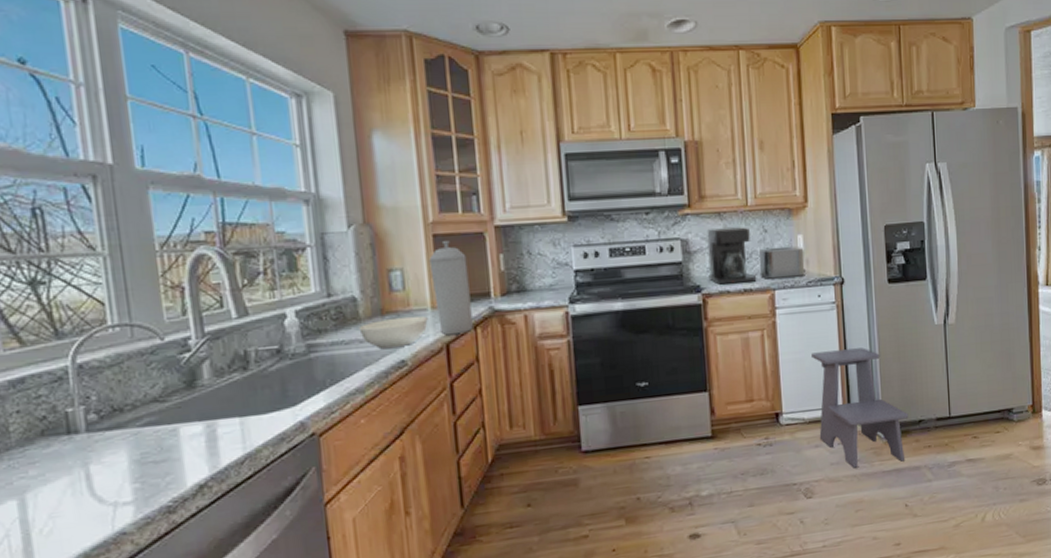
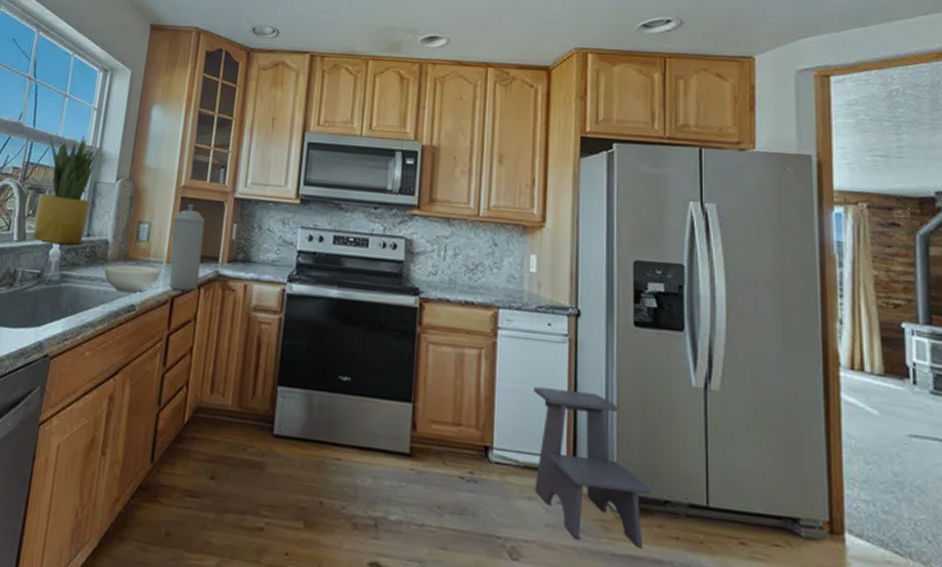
planter: none [244,180,324,313] -> present [32,135,105,245]
coffee maker: present [707,227,757,286] -> none [428,233,481,297]
toaster: present [758,245,807,280] -> none [484,261,537,301]

